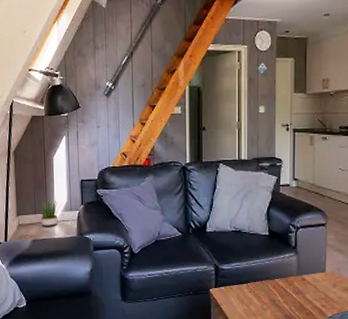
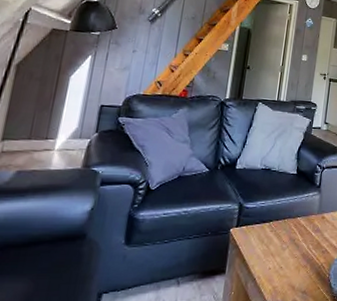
potted plant: present [36,199,62,227] -> none [33,123,70,156]

